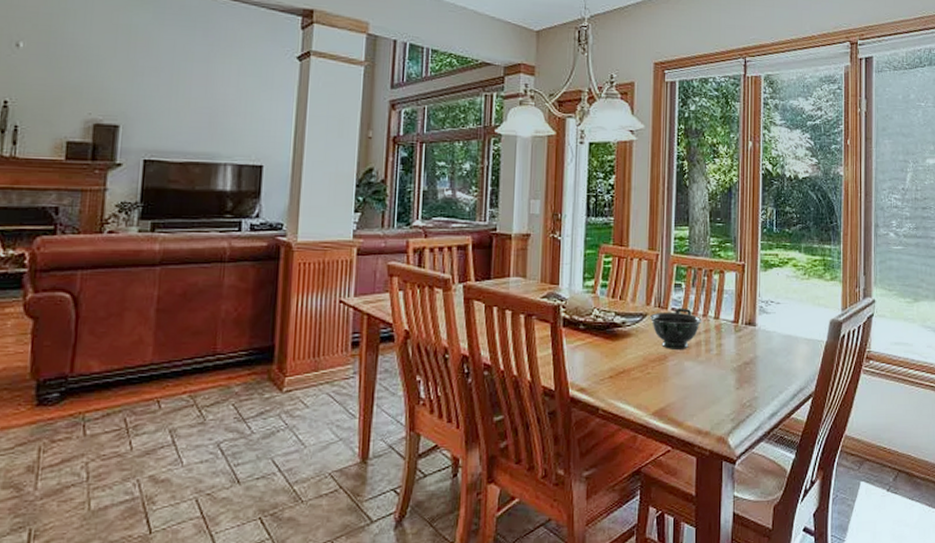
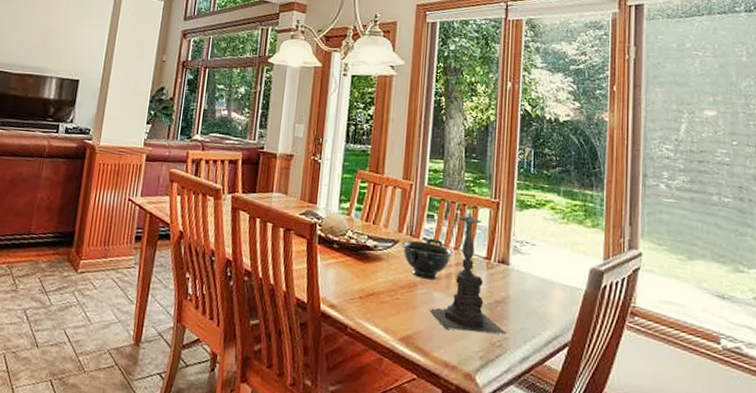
candle holder: none [680,271,756,397] -> present [429,206,507,335]

